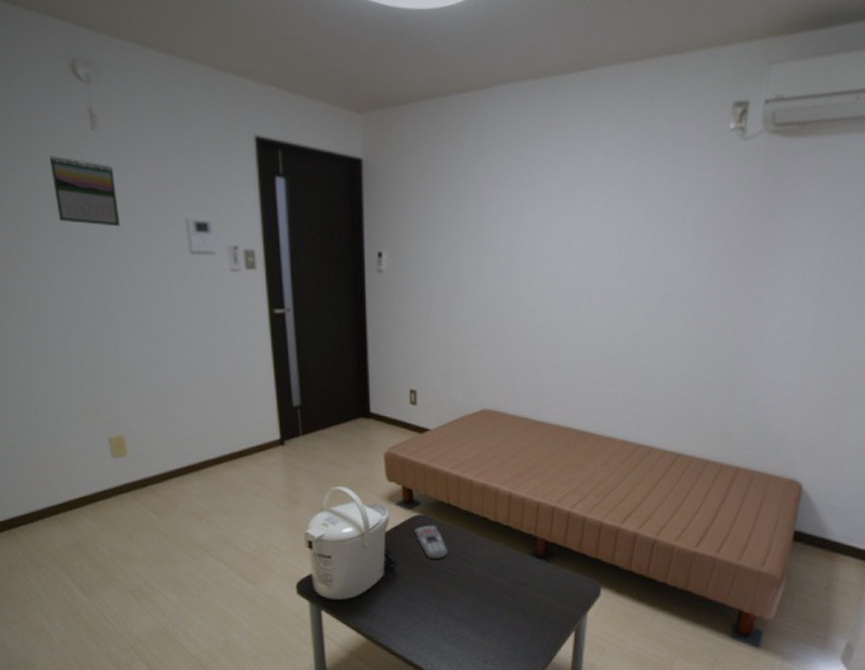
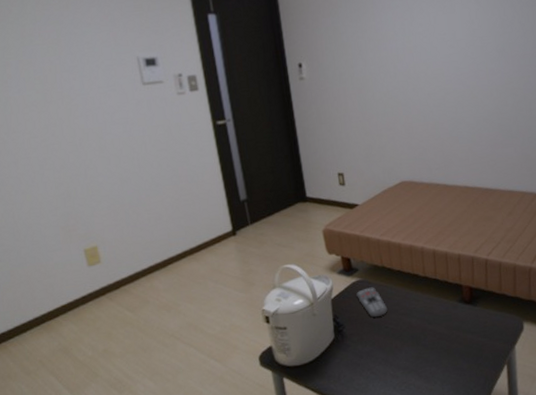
calendar: present [49,156,121,227] -> none [19,20,83,73]

